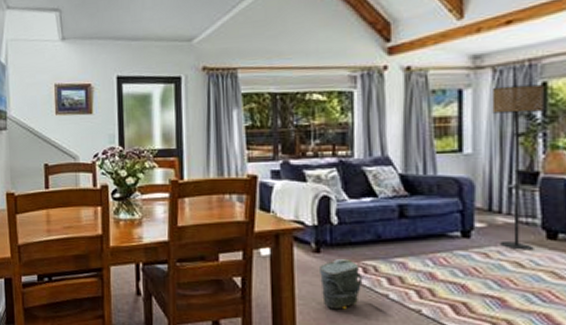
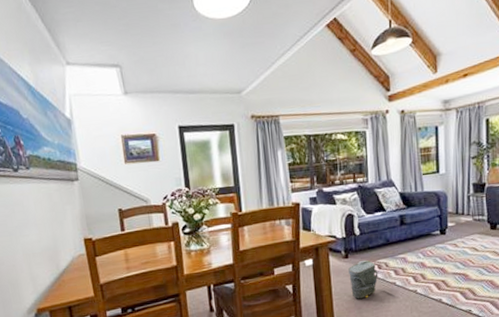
floor lamp: present [491,84,545,251] -> none [456,120,488,240]

